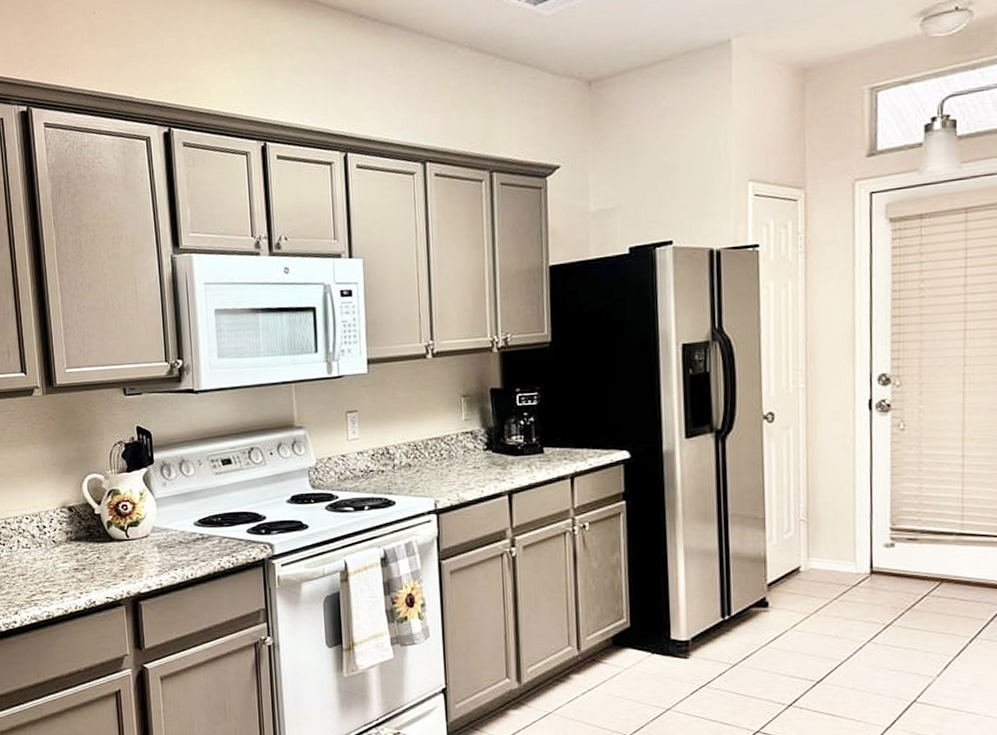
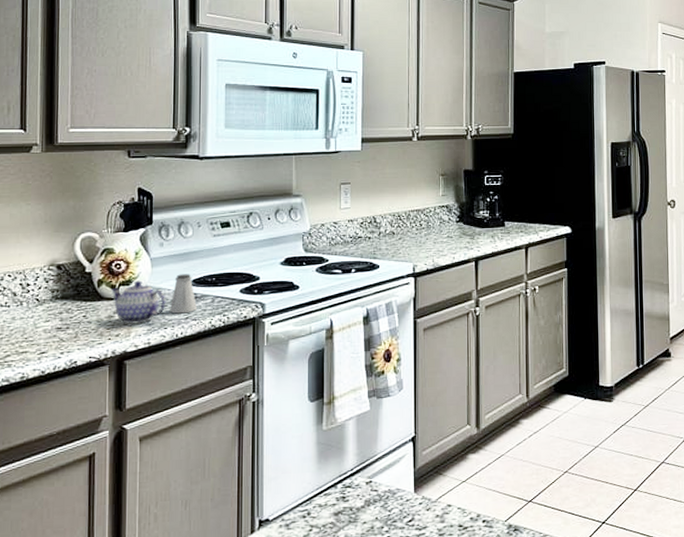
teapot: none [120,521,175,565] -> present [110,280,166,324]
saltshaker: none [177,514,205,555] -> present [169,274,197,314]

